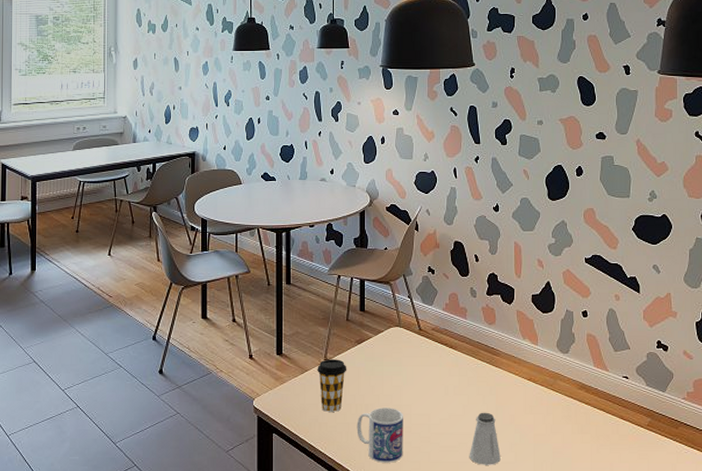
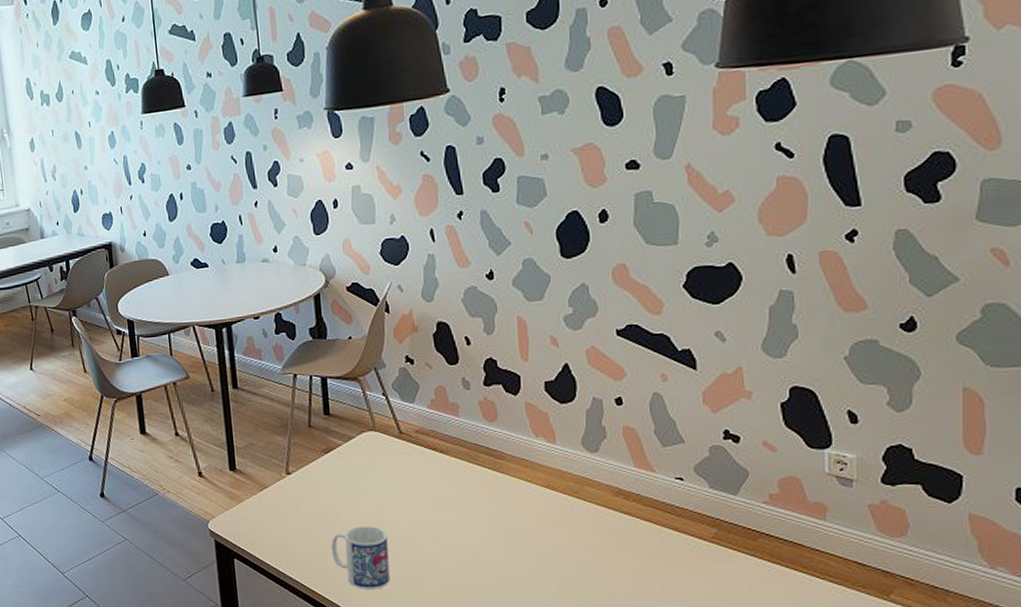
coffee cup: present [317,359,347,412] -> none [278,472,315,533]
saltshaker: present [469,412,501,465] -> none [472,527,514,590]

